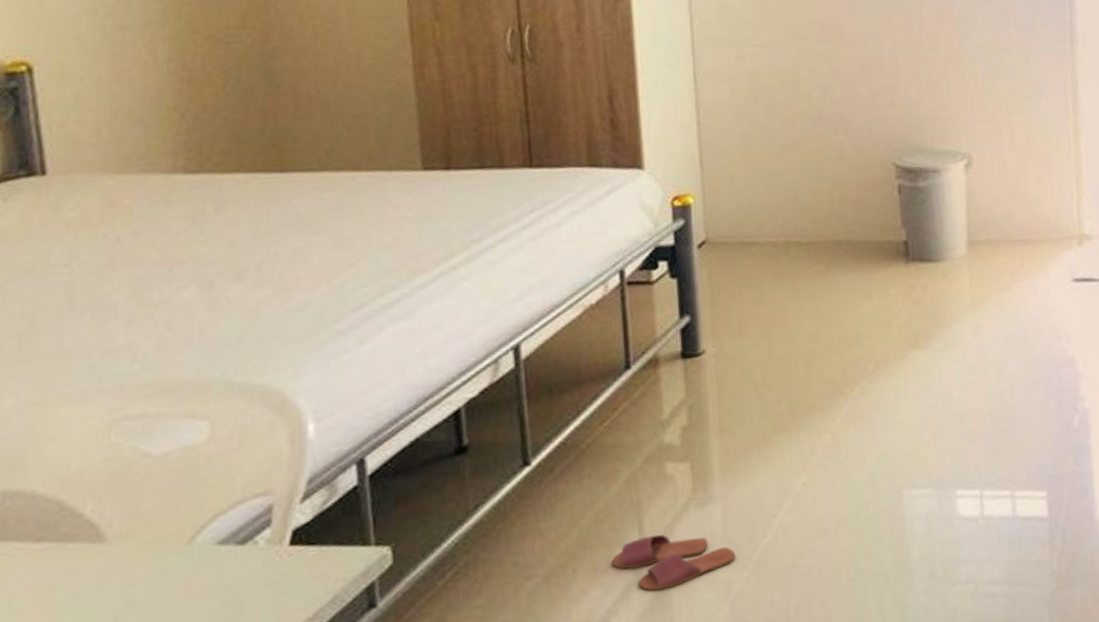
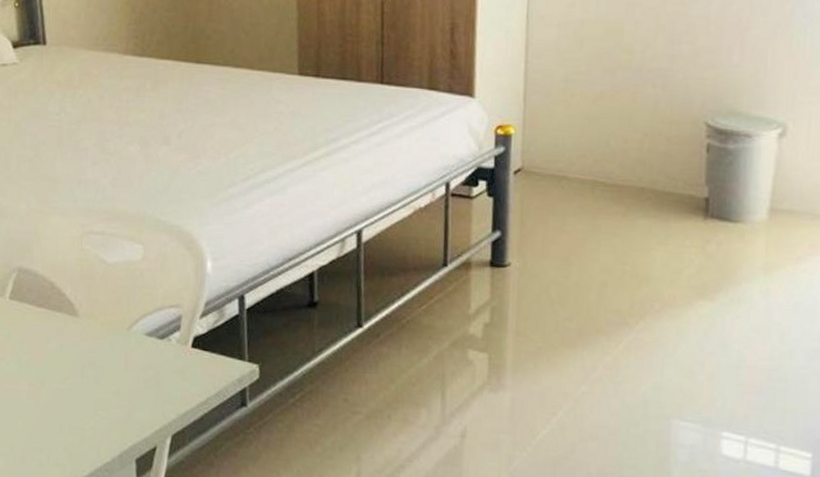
slippers: present [611,534,736,591] -> none [417,404,518,449]

